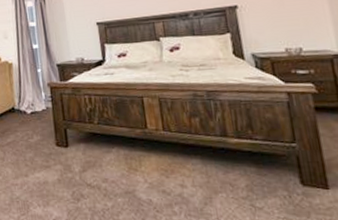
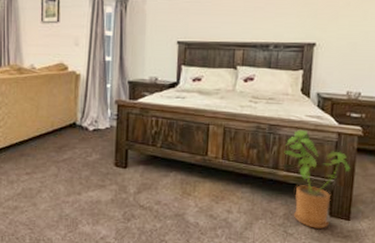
house plant: none [229,92,313,200] -> present [284,129,351,229]

